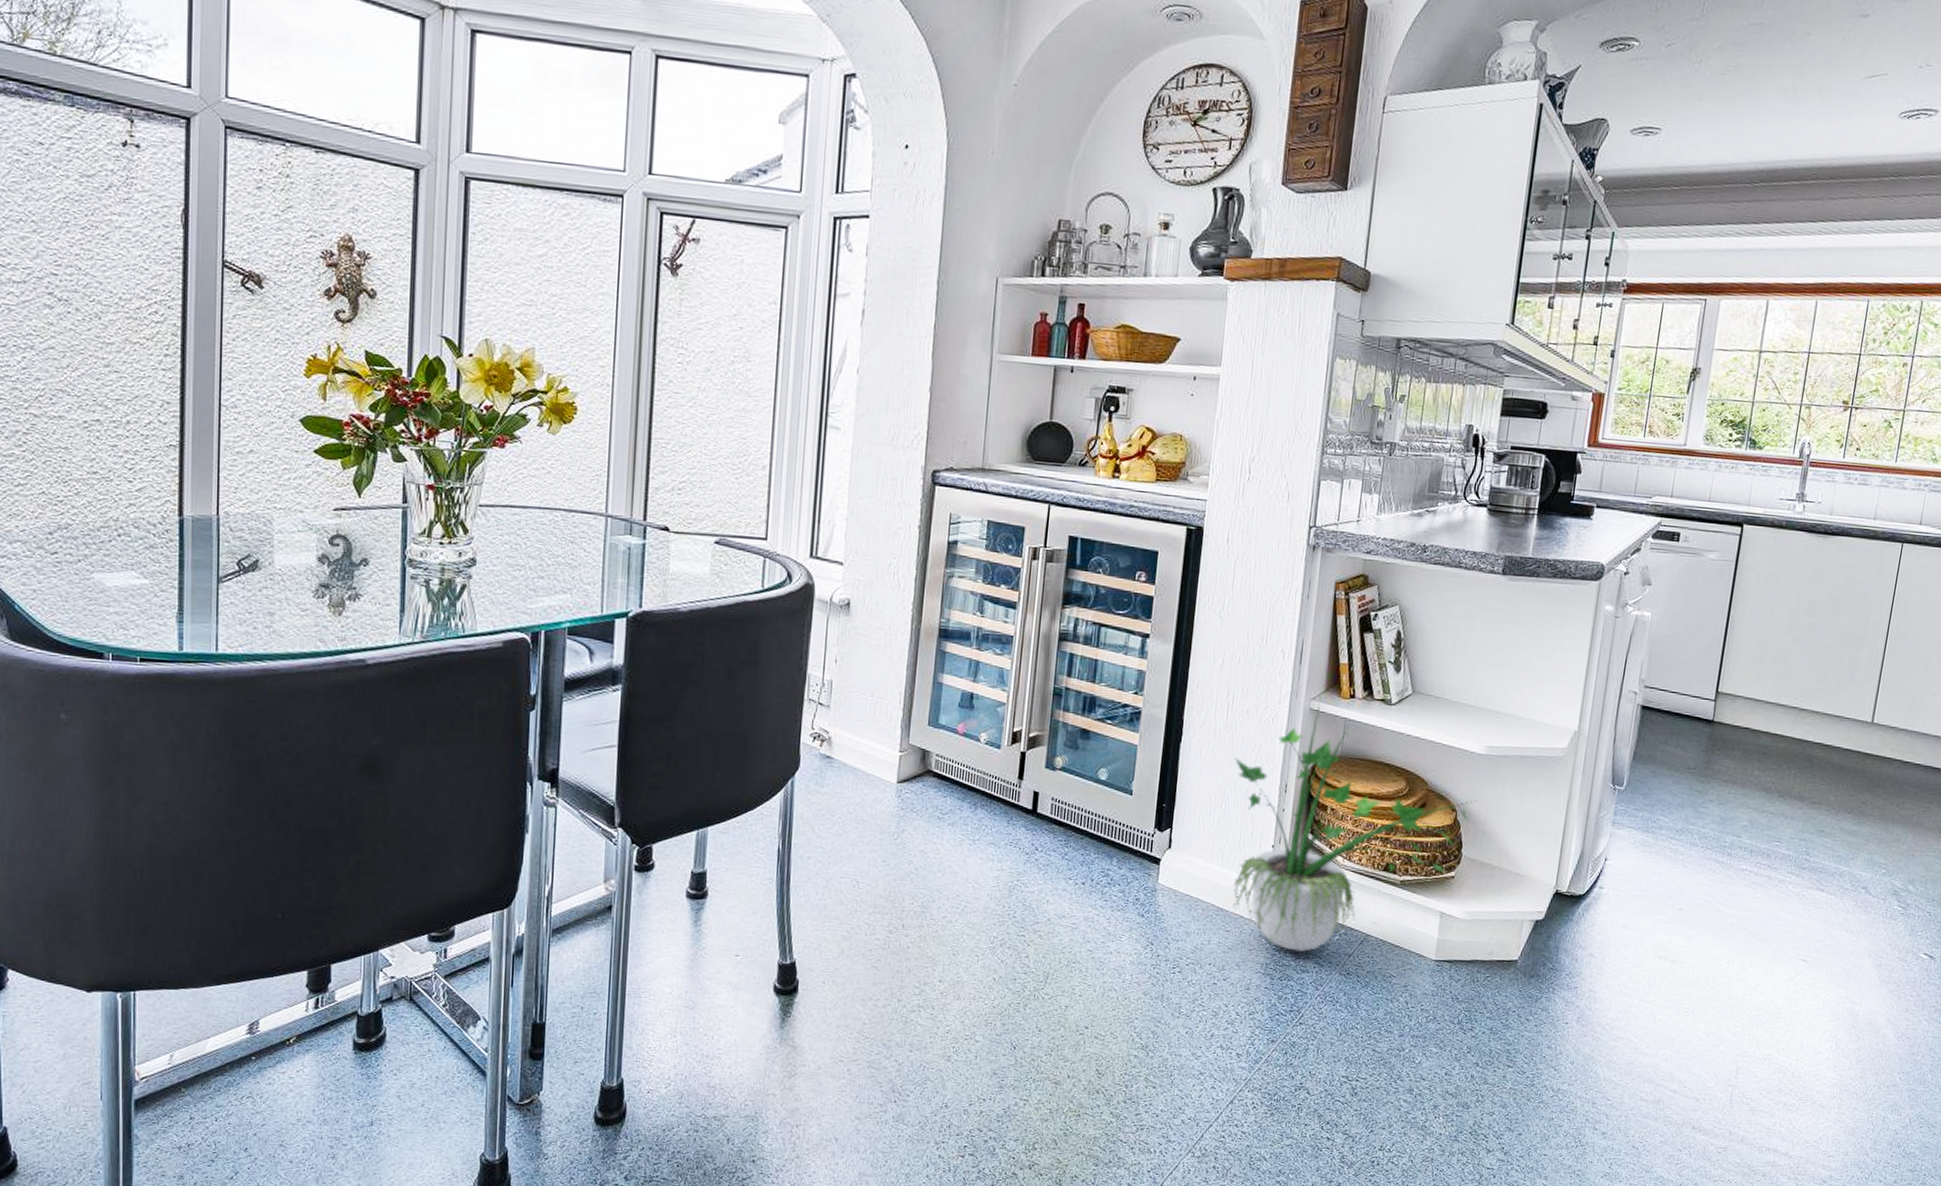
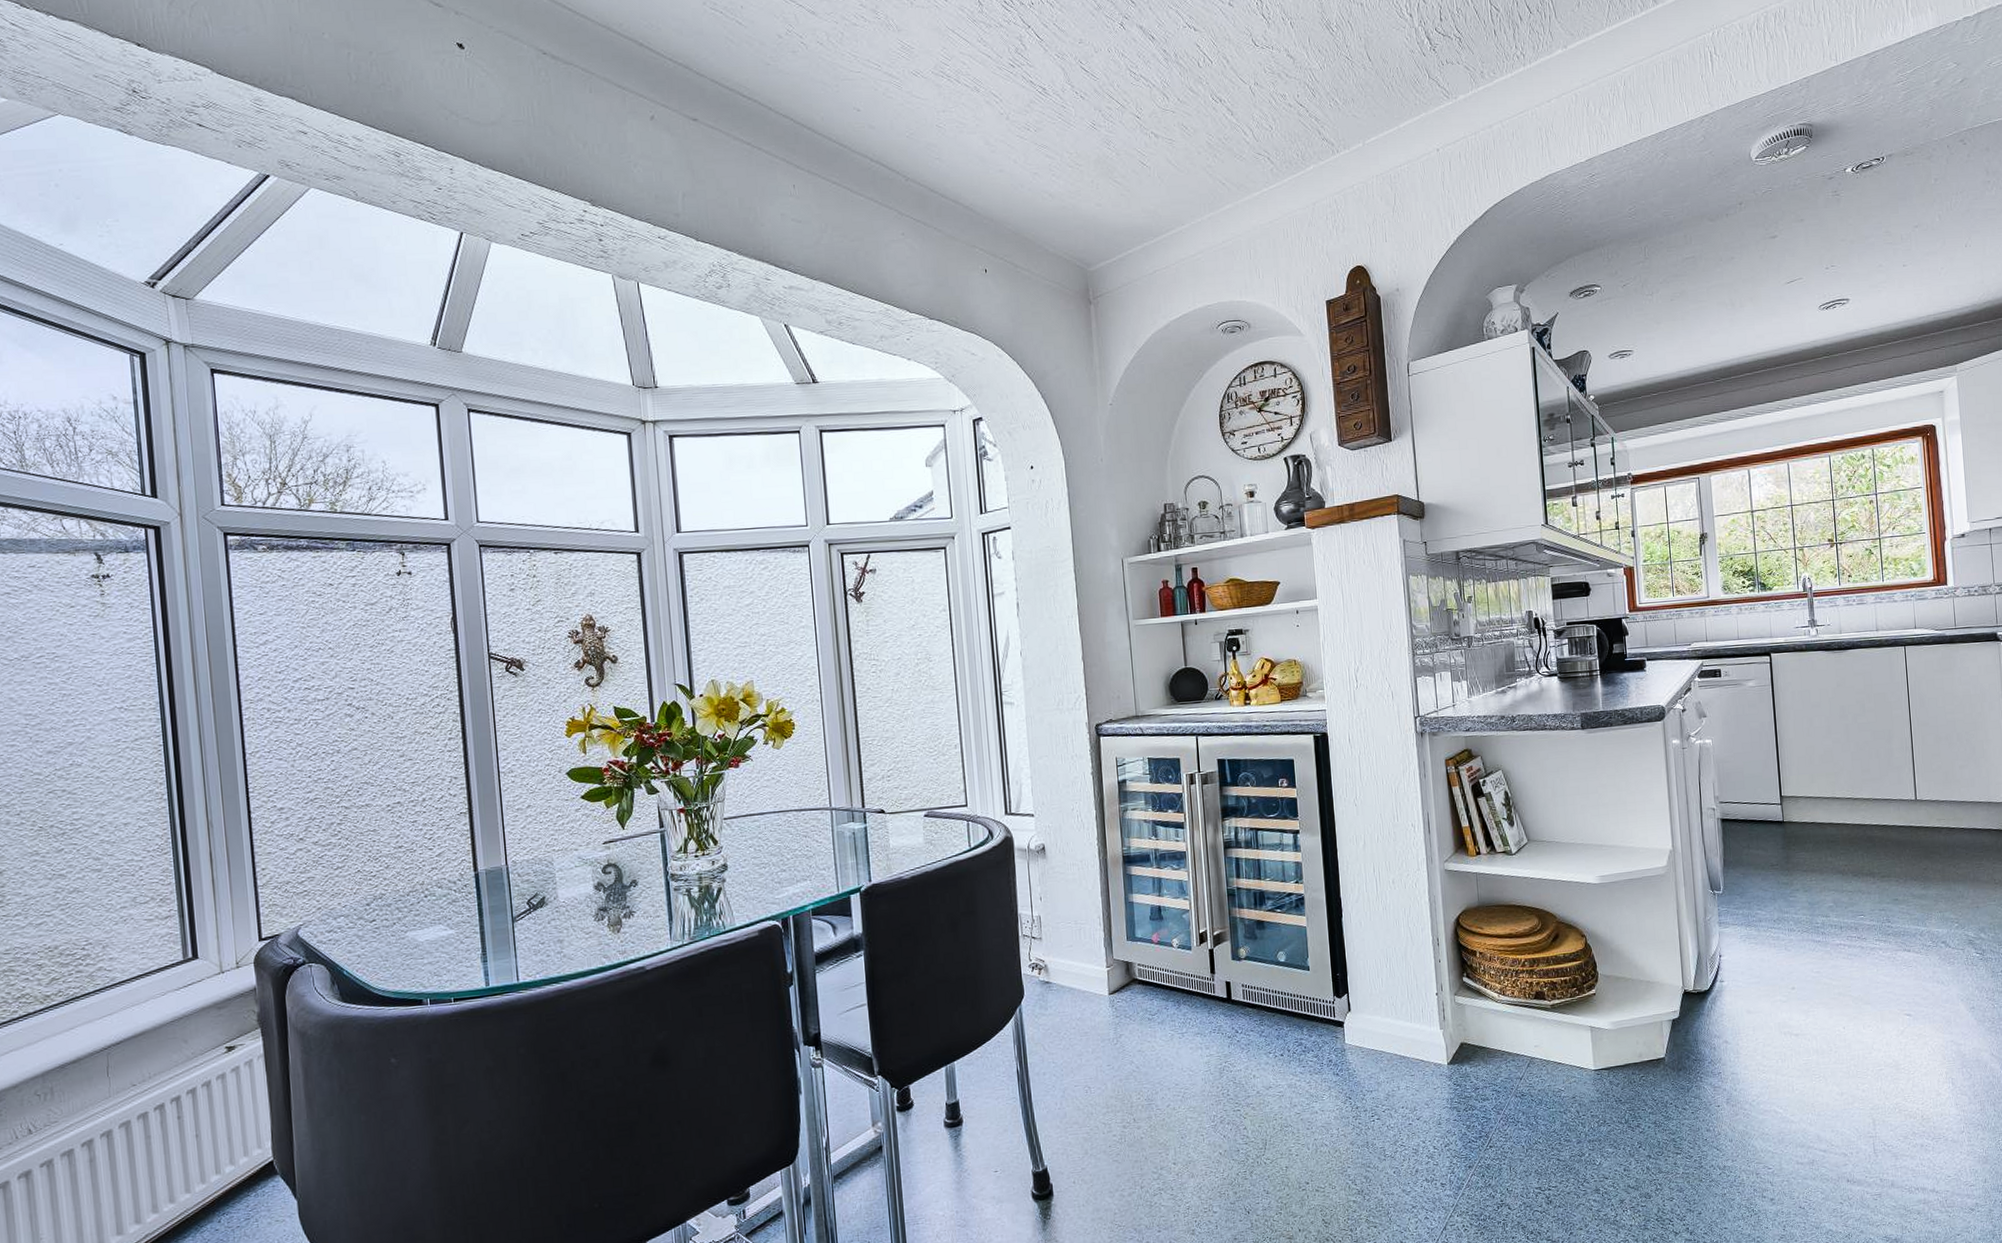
potted plant: present [1232,696,1478,953] -> none [1390,858,1602,1084]

